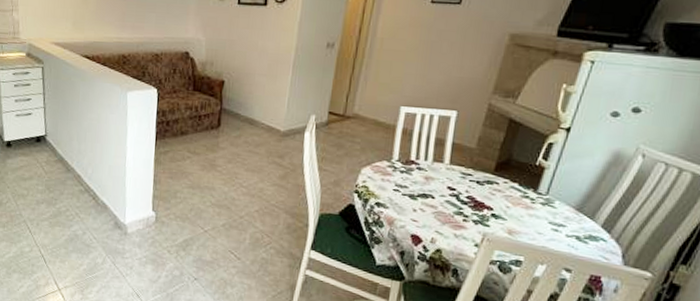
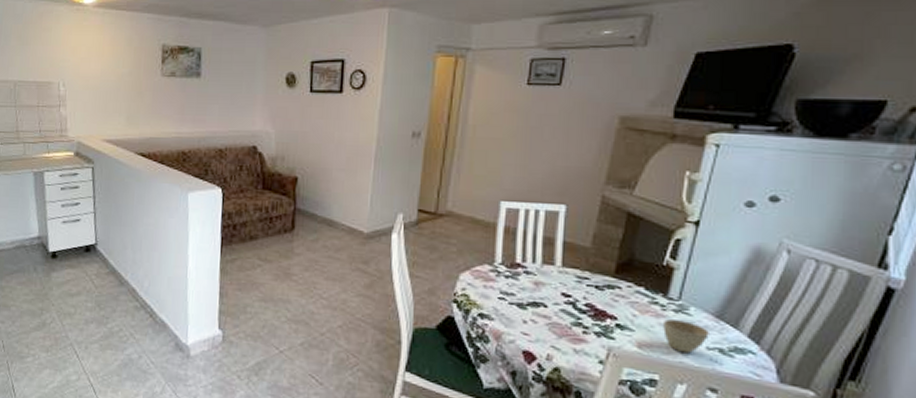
cup: none [531,210,569,240] -> present [663,318,709,354]

